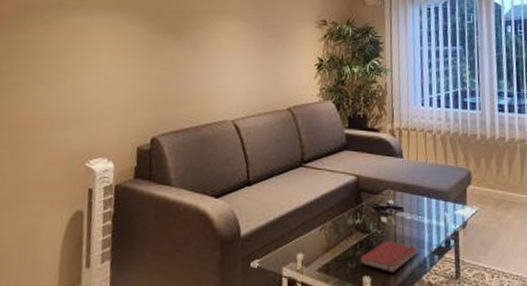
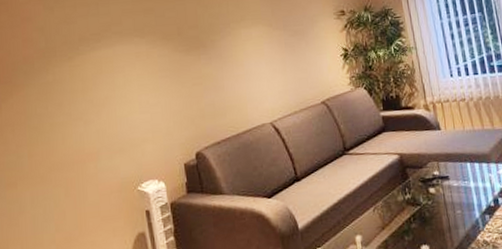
book: present [359,241,418,273] -> none [415,209,469,239]

